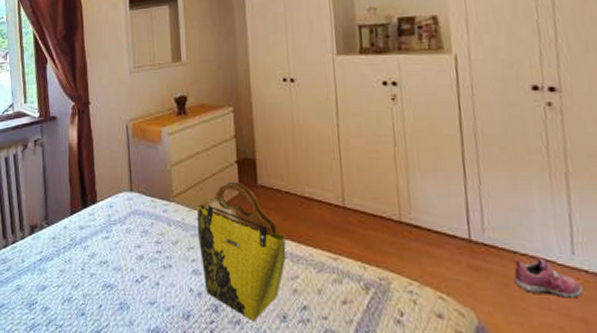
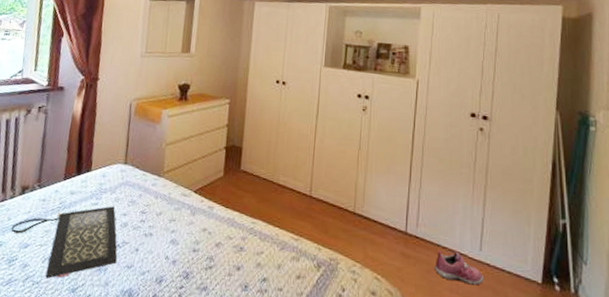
clutch bag: none [26,238,138,321] -> present [11,206,118,278]
tote bag: present [197,182,287,322] -> none [180,165,257,289]

